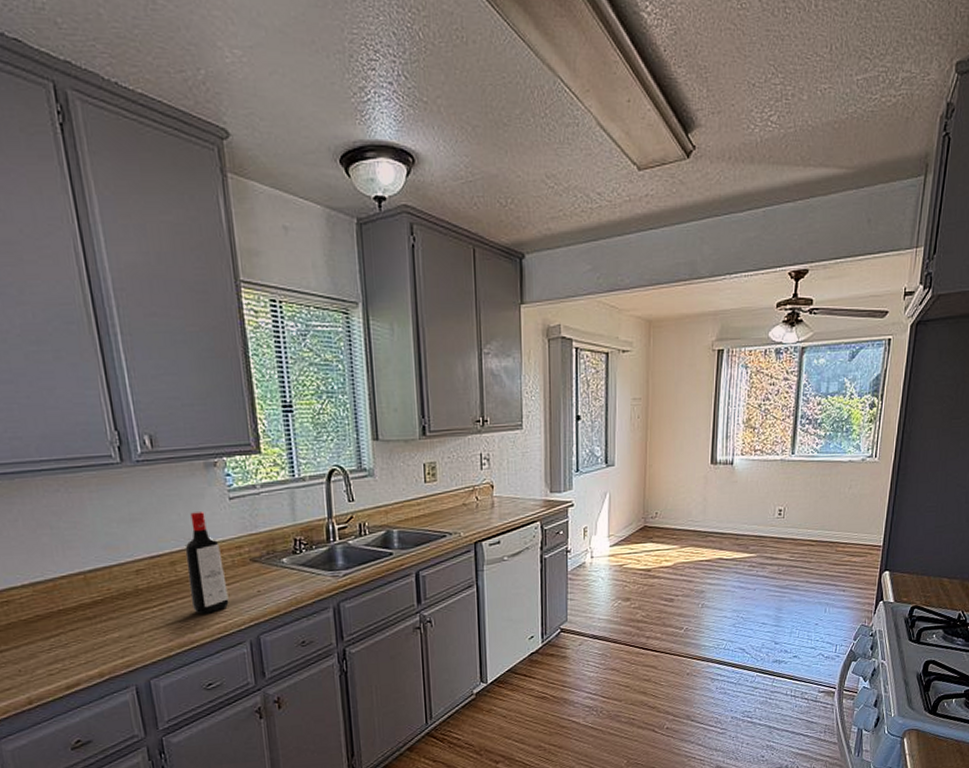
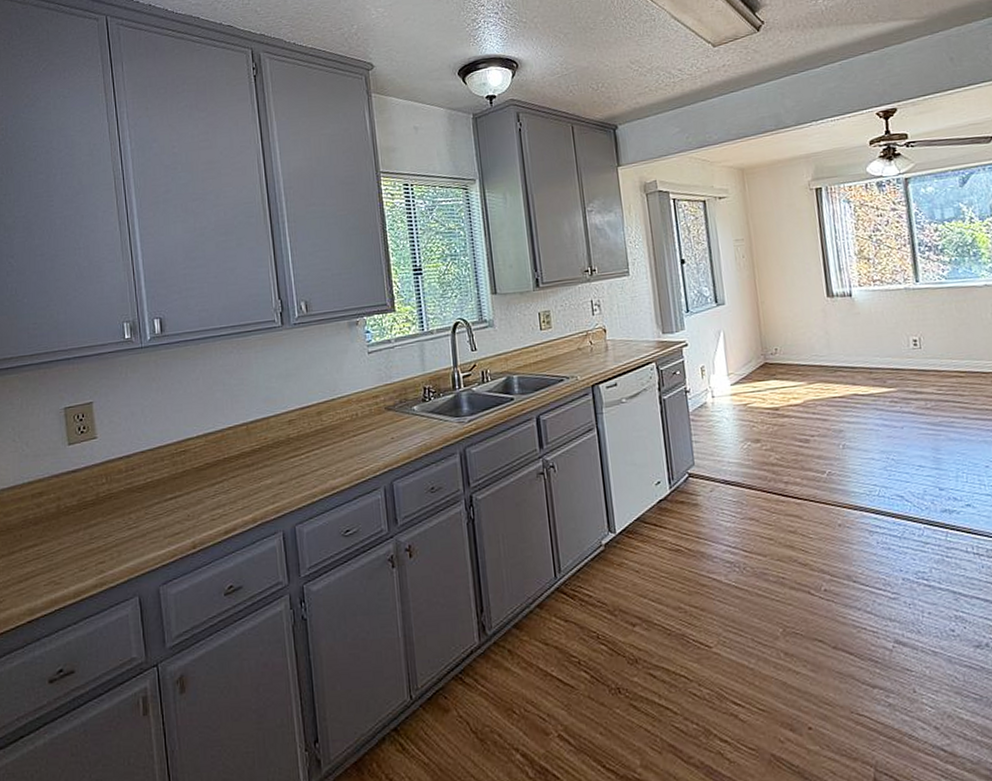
liquor bottle: present [185,512,229,614] -> none [330,365,366,461]

